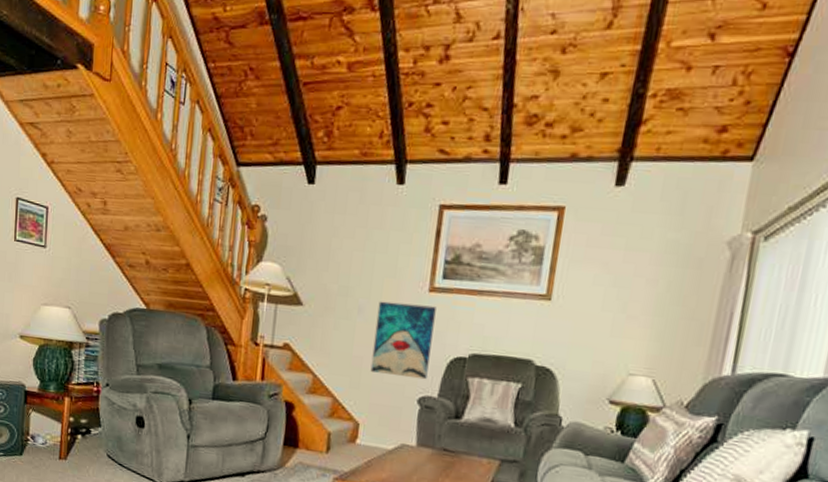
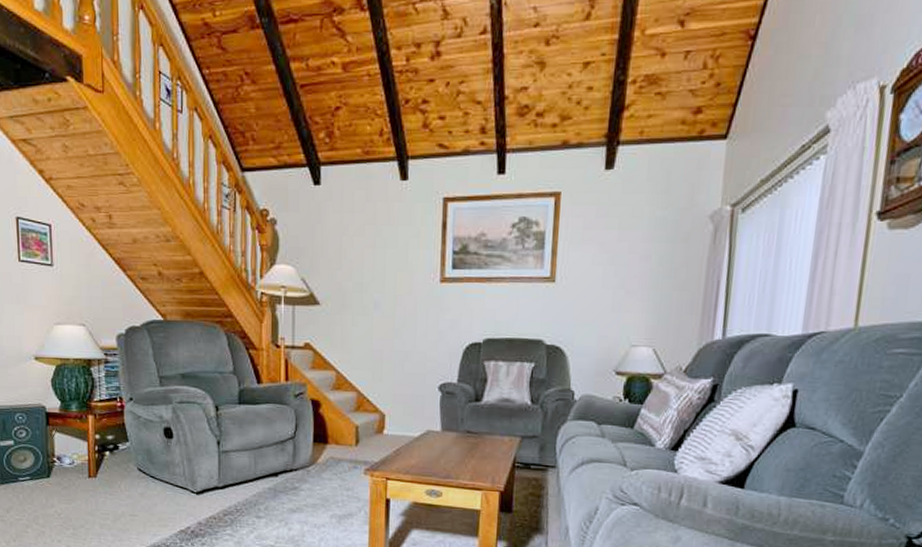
wall art: present [370,301,436,380] -> none [391,295,449,367]

